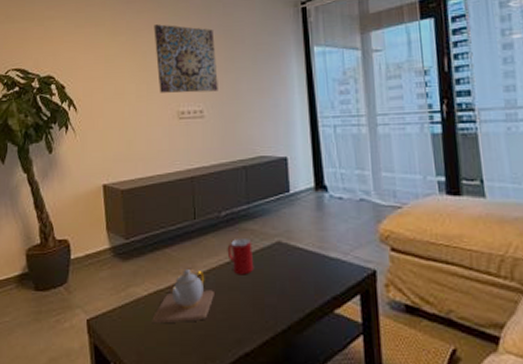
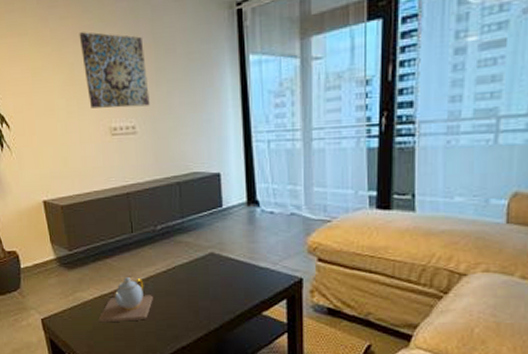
cup: present [227,239,254,275] -> none [163,250,189,282]

